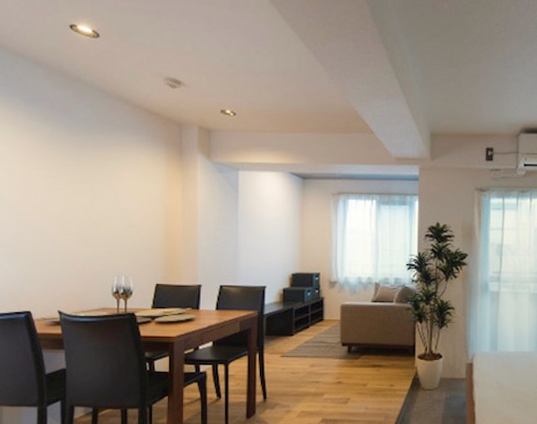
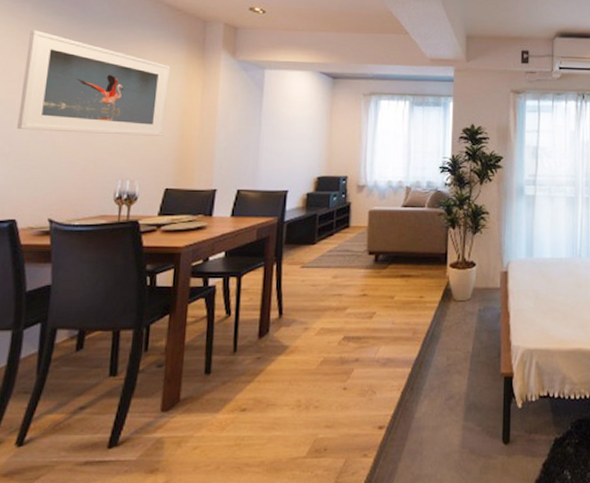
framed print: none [23,136,152,236] -> present [17,30,171,136]

